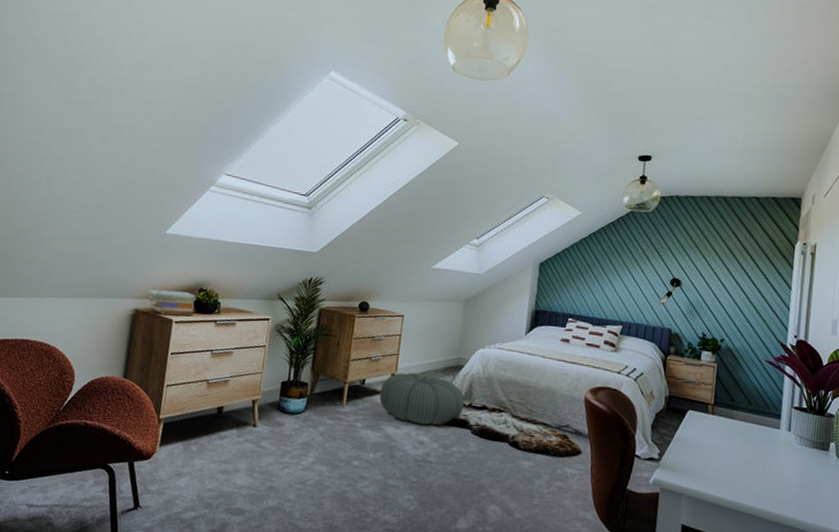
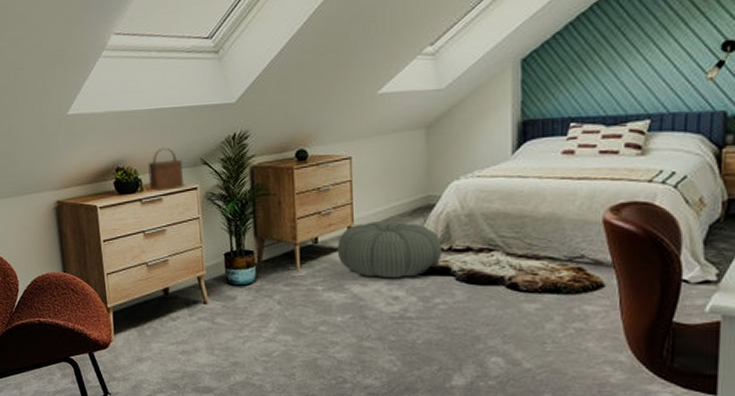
books: present [146,289,195,317] -> none [63,174,117,203]
handbag: none [226,278,262,317] -> present [148,147,184,191]

